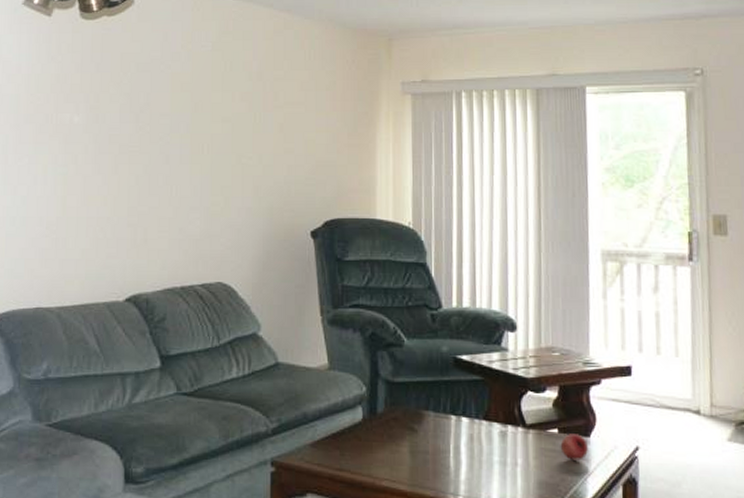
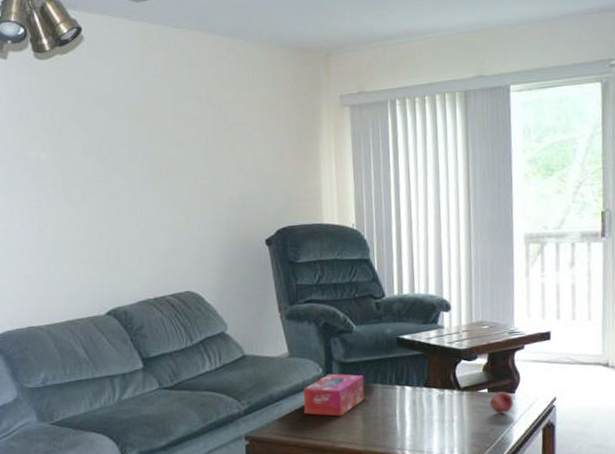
tissue box: none [342,393,414,447] -> present [303,373,365,417]

